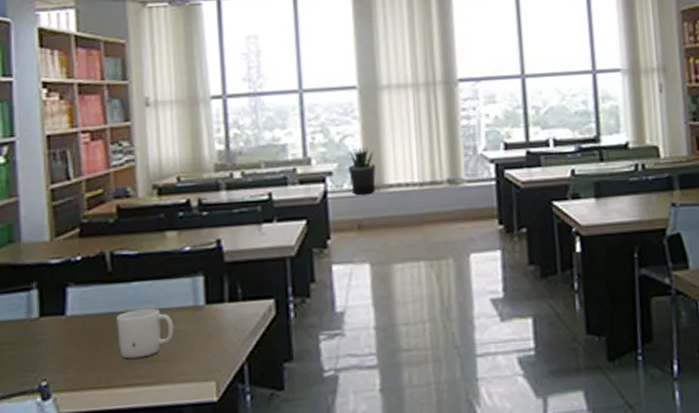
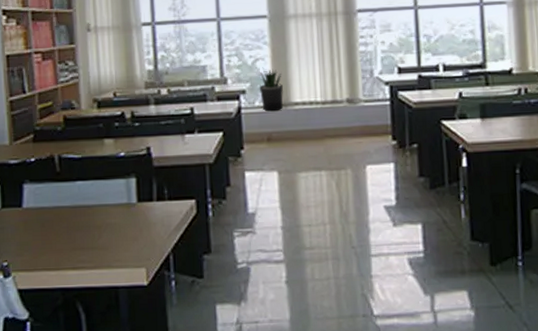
mug: present [117,308,174,359] -> none [64,204,111,246]

